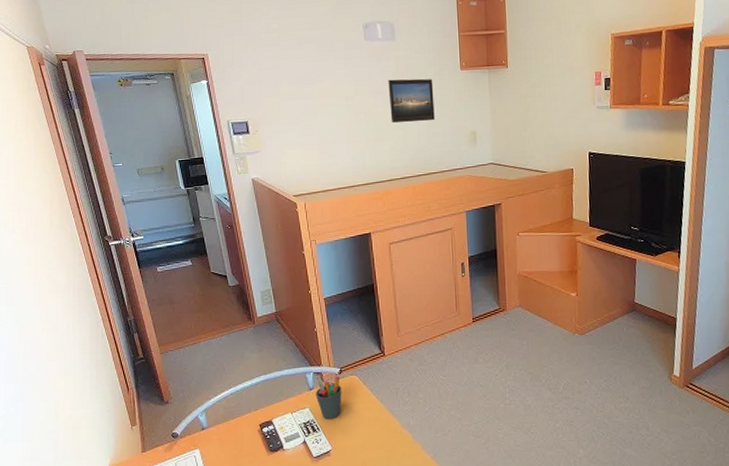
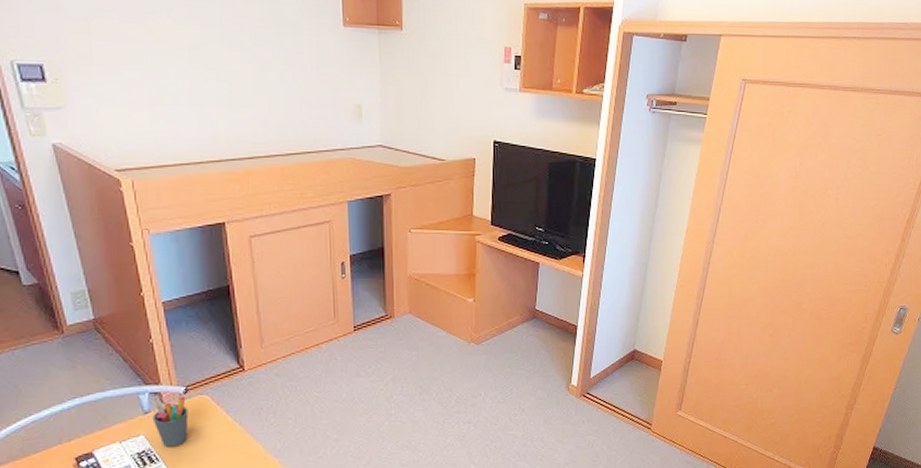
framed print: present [388,78,435,123] -> none [247,28,310,86]

